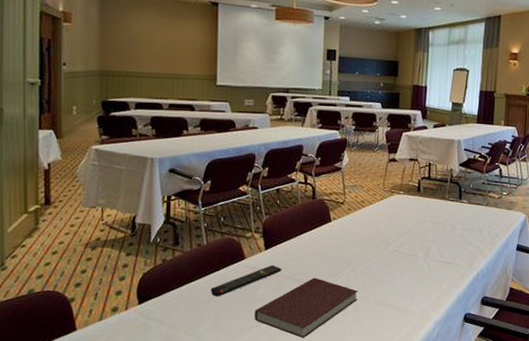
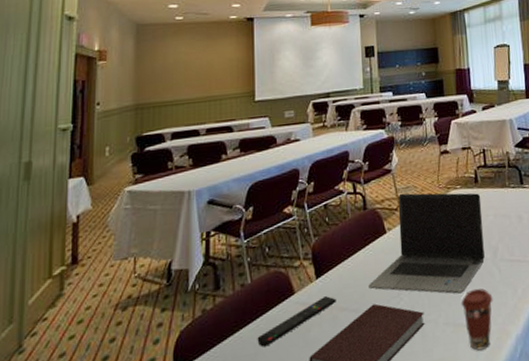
laptop computer: none [311,190,421,281] -> present [369,193,485,294]
coffee cup: none [391,279,420,327] -> present [461,288,493,351]

